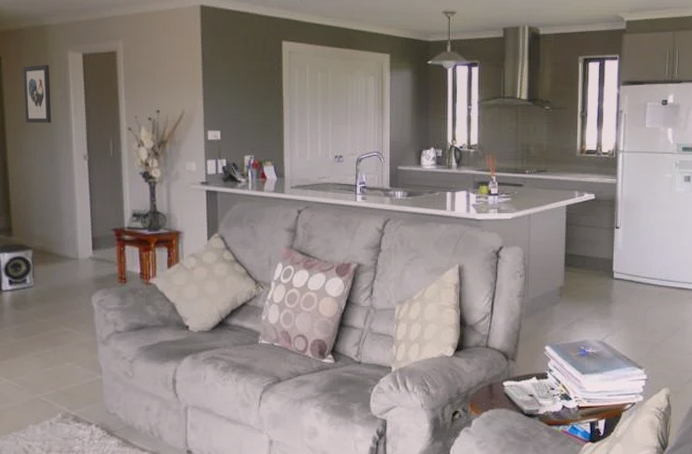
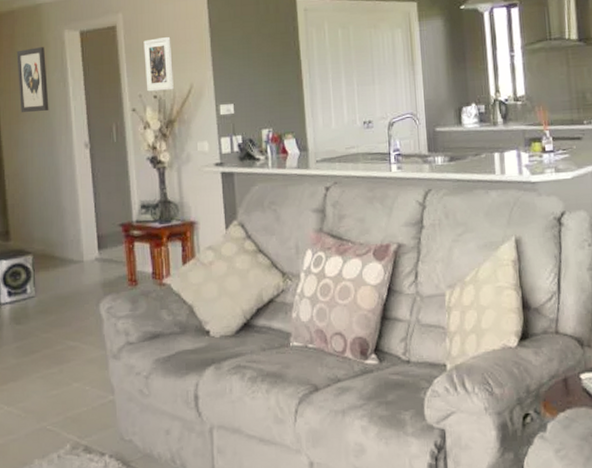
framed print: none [141,66,167,114] -> present [143,37,174,92]

